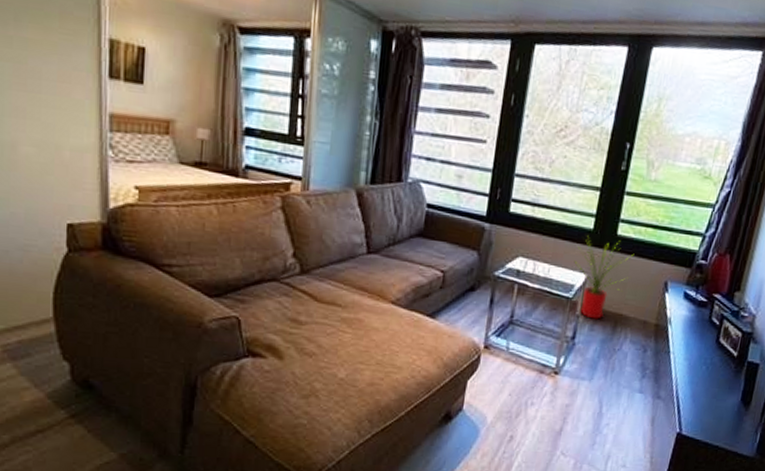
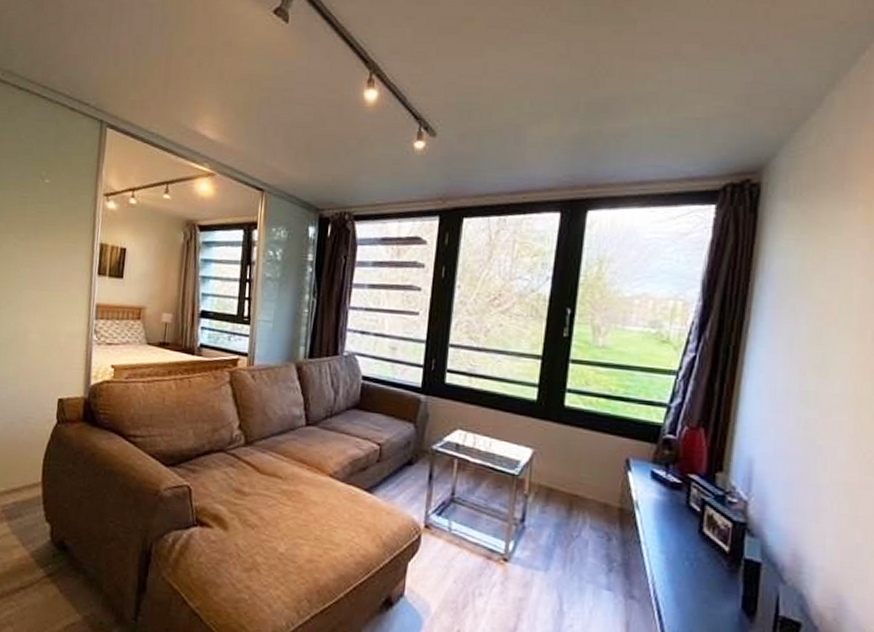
house plant: present [574,236,635,319] -> none [518,407,586,500]

